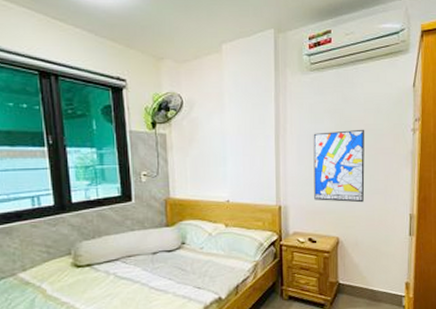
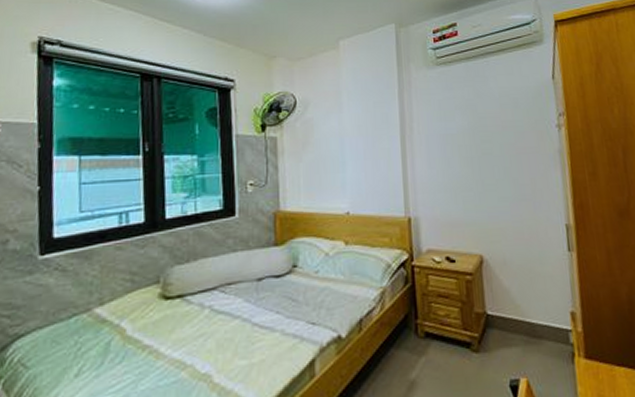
wall art: present [313,129,365,203] -> none [444,126,509,212]

